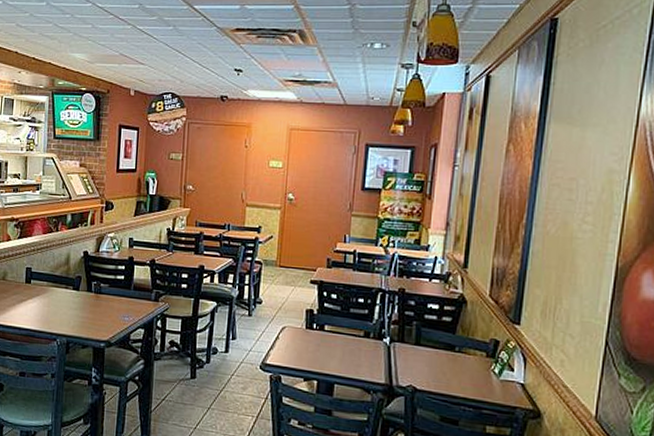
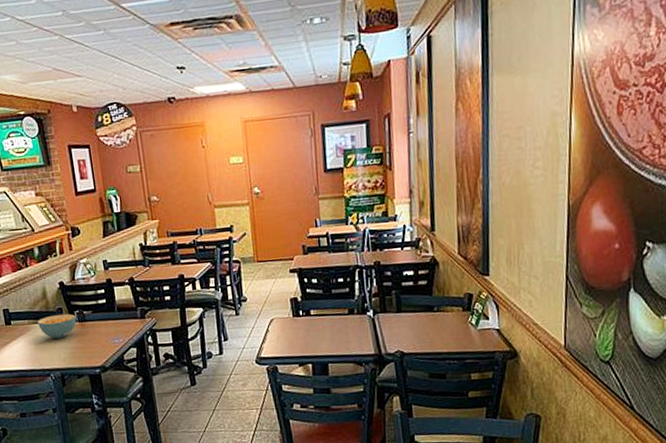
cereal bowl: none [56,282,93,306] -> present [37,313,77,339]

